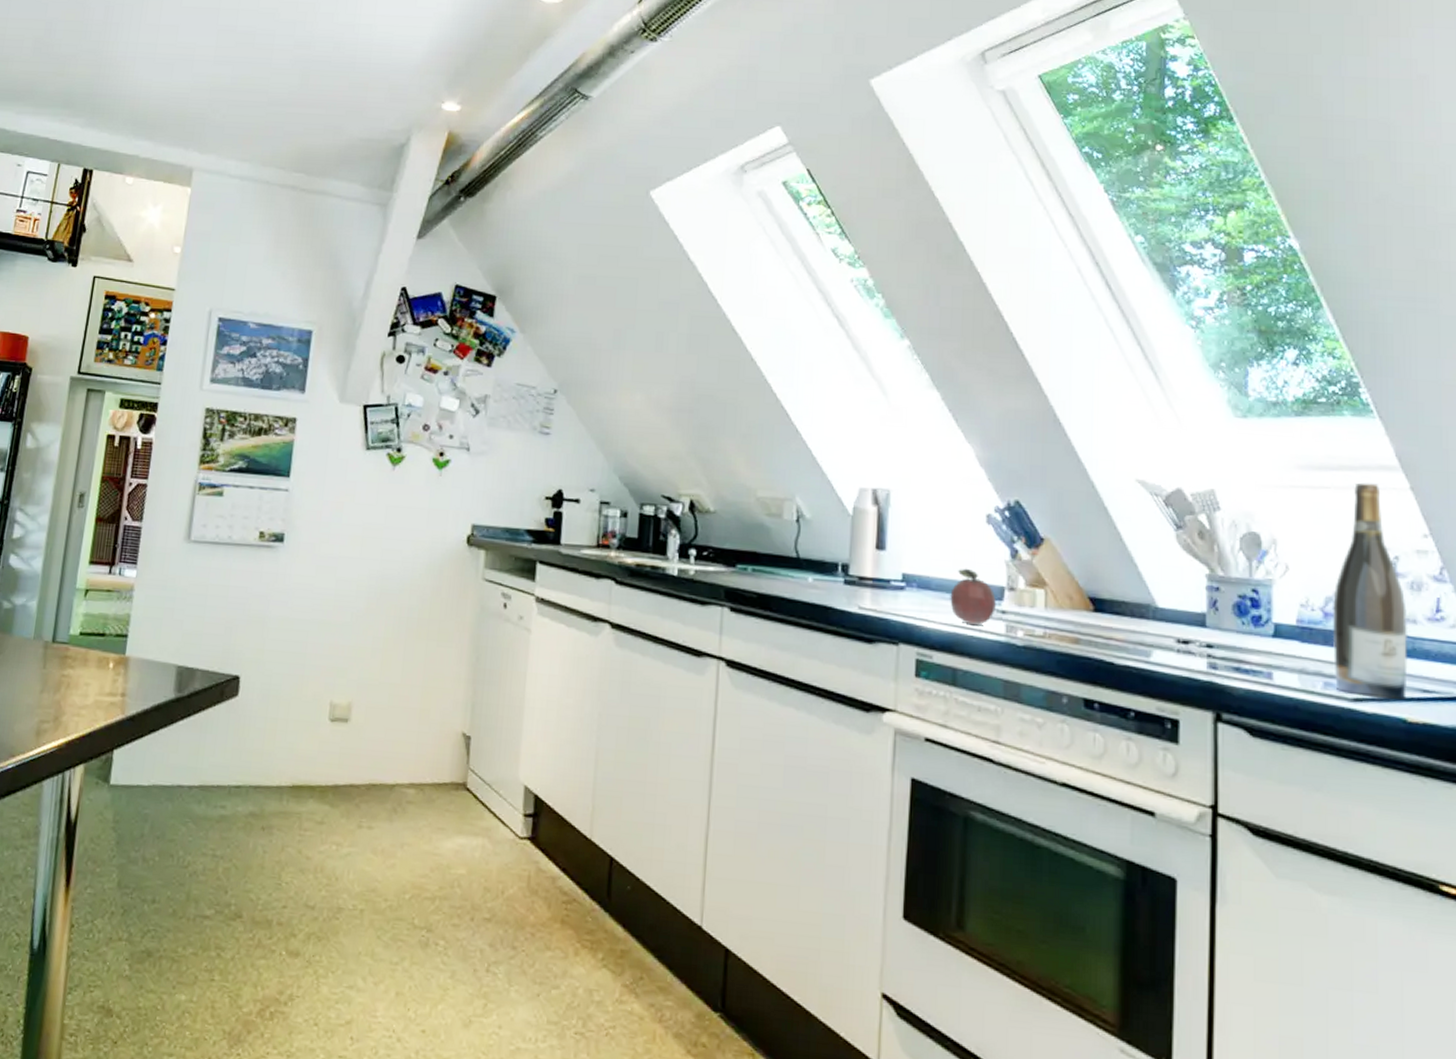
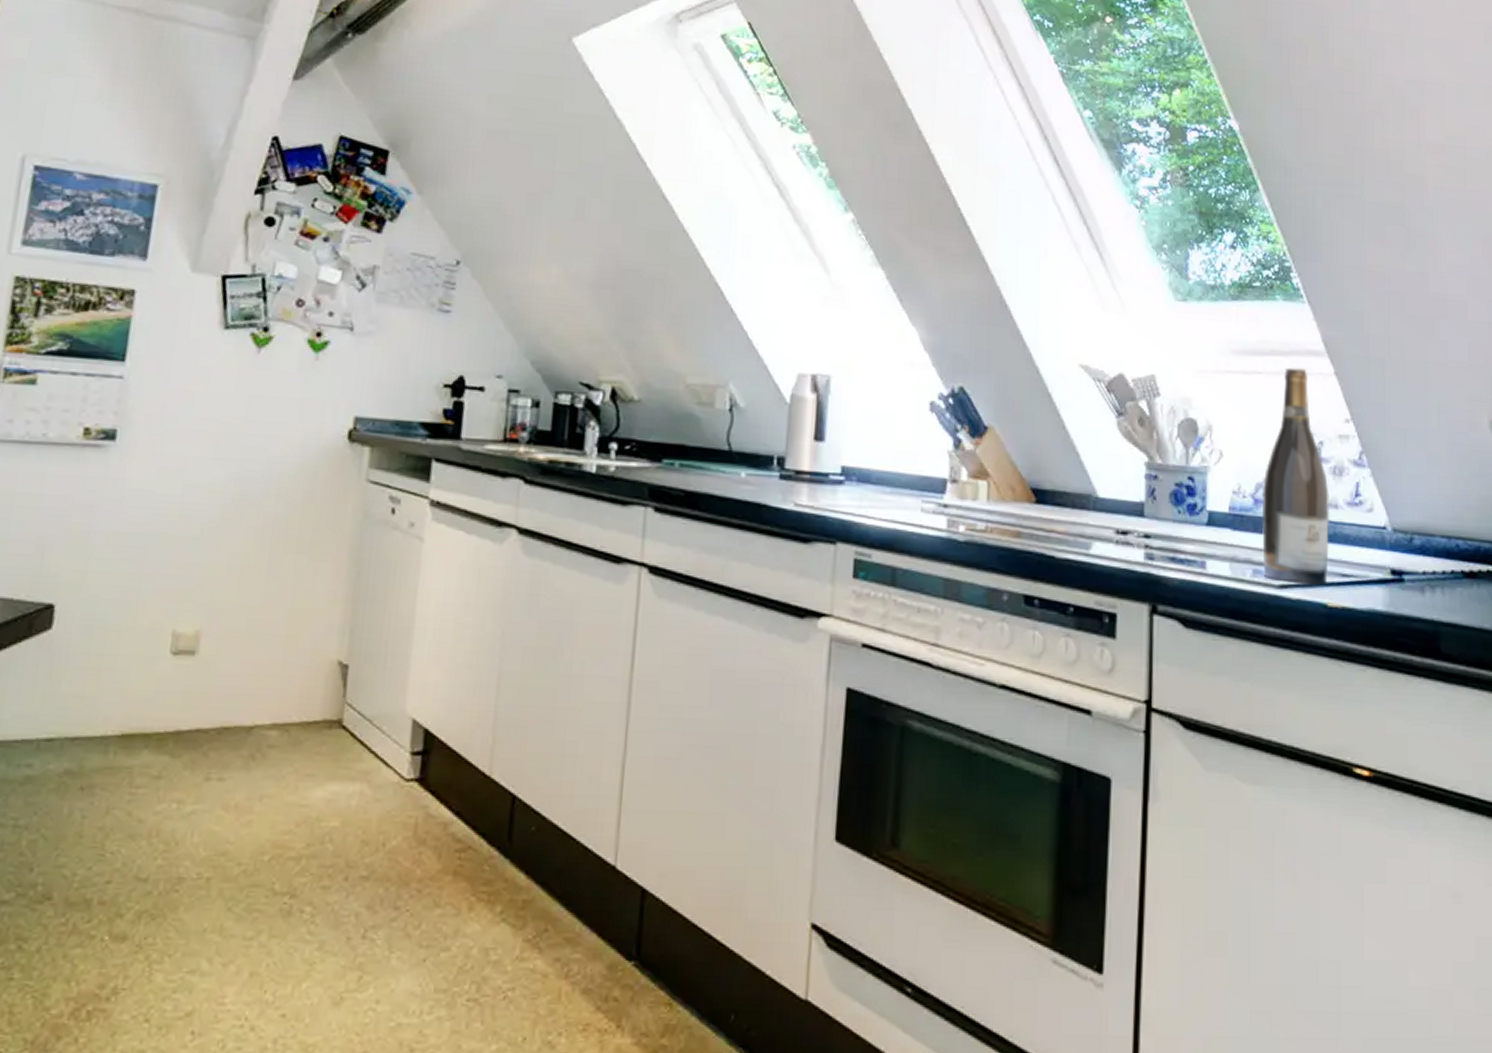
fruit: present [950,568,996,625] -> none [890,459,938,520]

